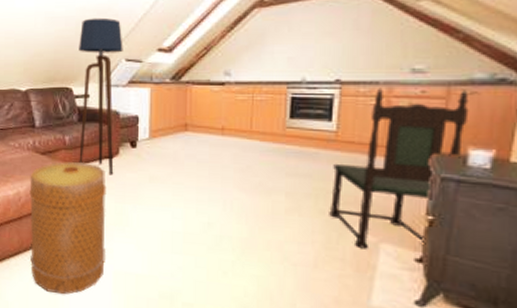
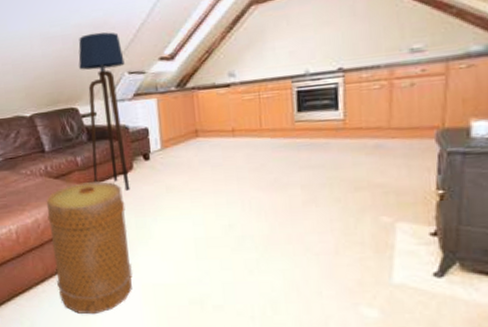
dining chair: present [329,88,469,249] -> none [344,63,469,230]

